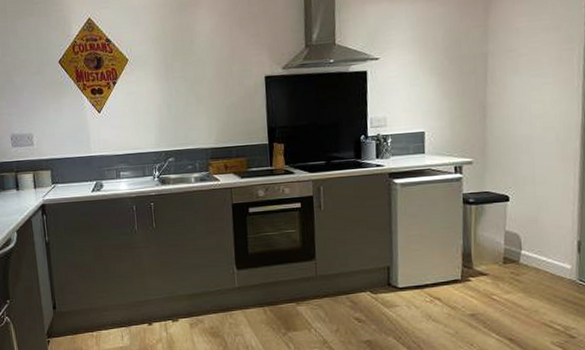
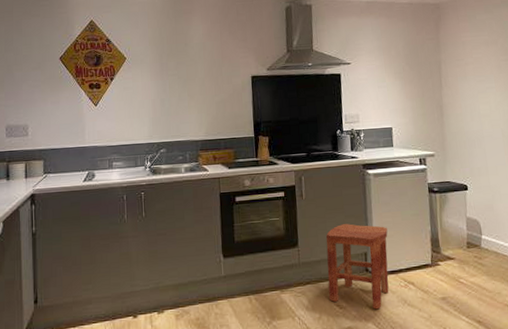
stool: none [345,236,414,324] -> present [326,224,389,310]

